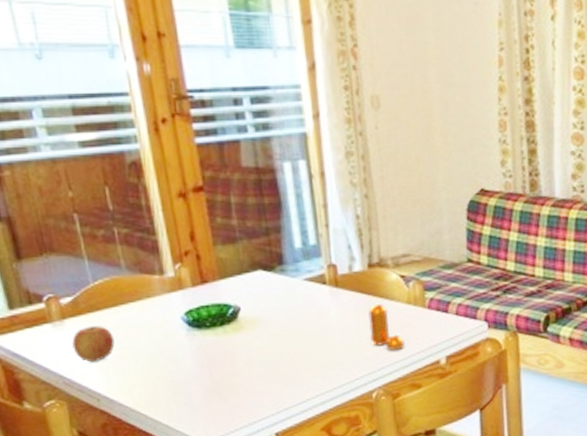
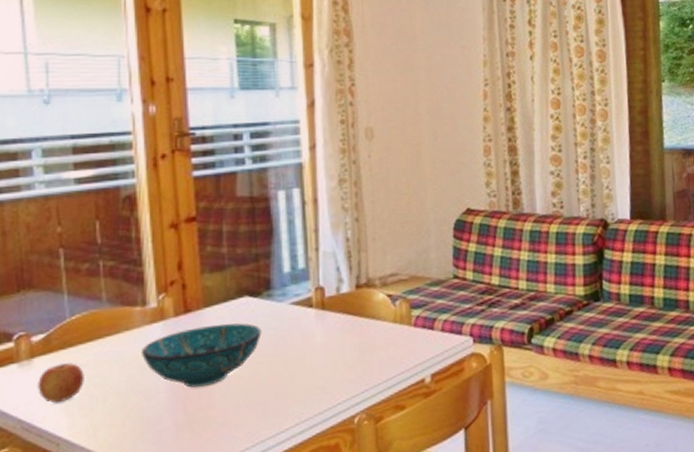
decorative bowl: none [163,296,278,355] -> present [140,323,262,388]
pepper shaker: present [368,303,406,350] -> none [354,324,391,372]

